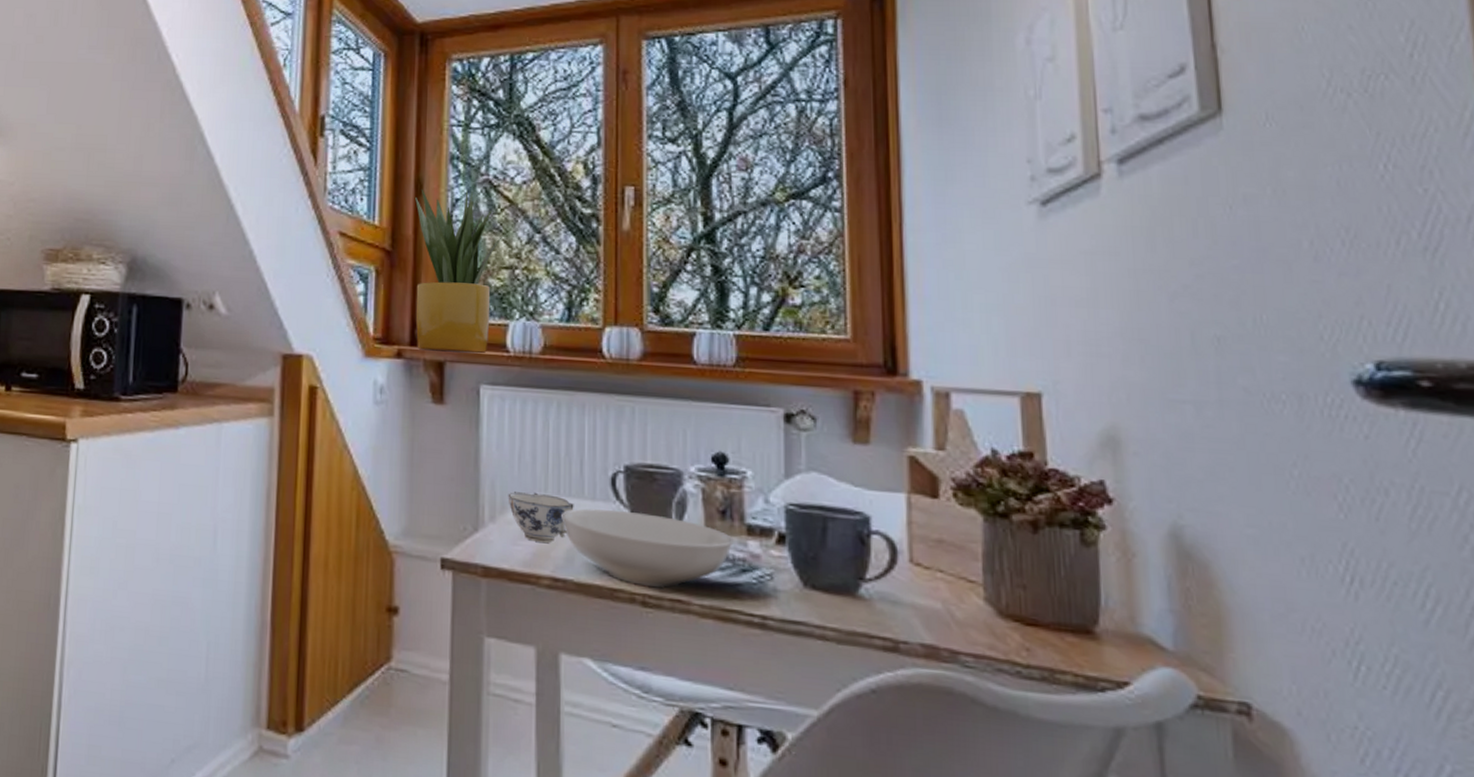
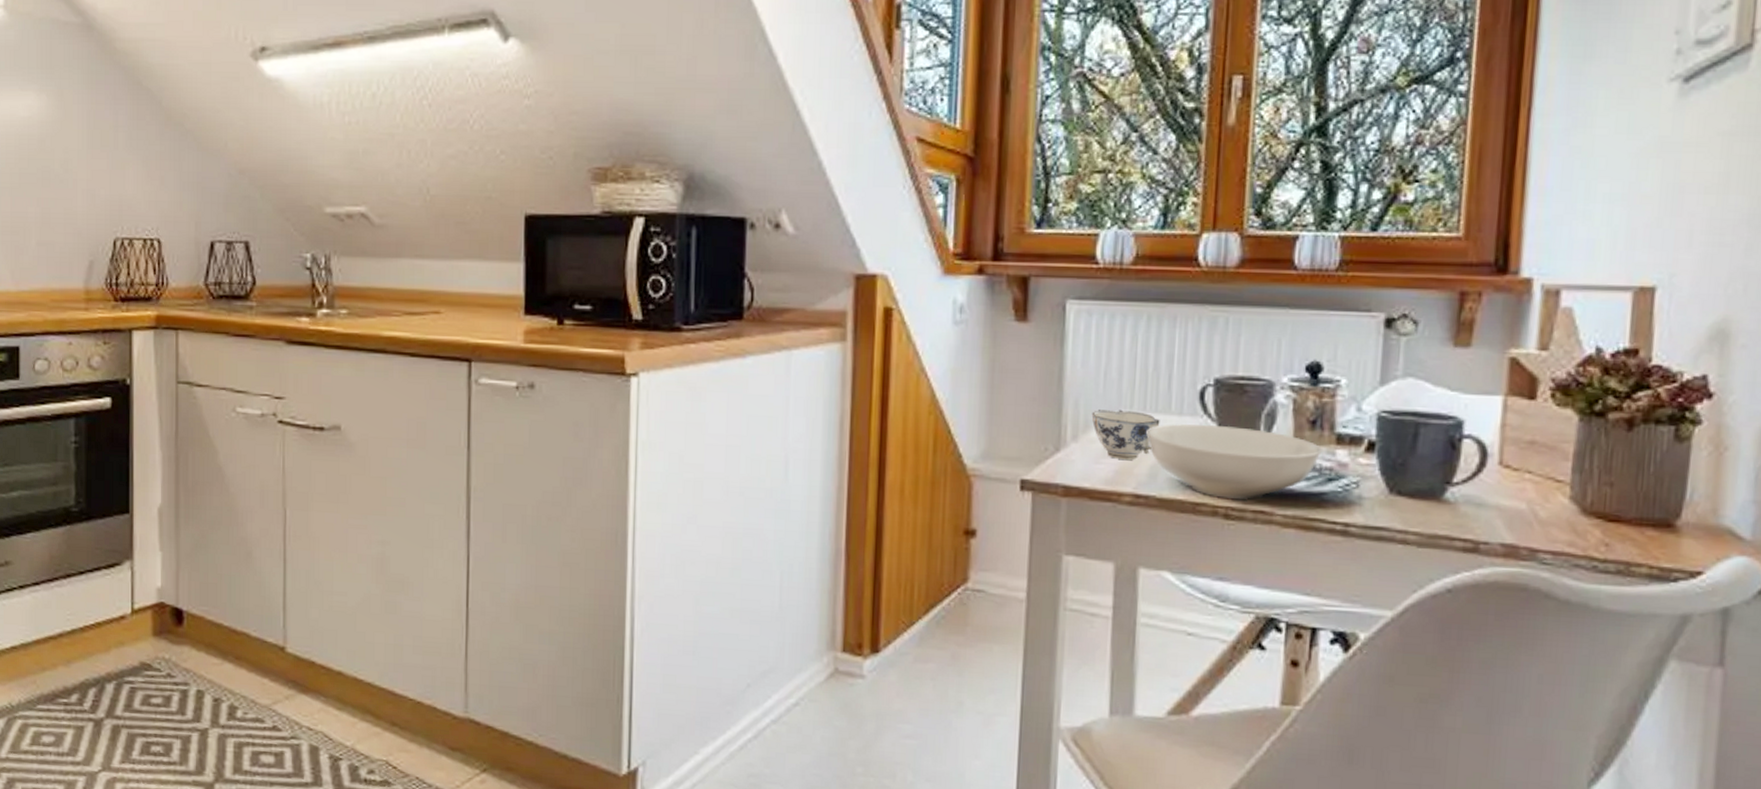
planter: present [415,189,505,354] -> none [999,84,1099,267]

